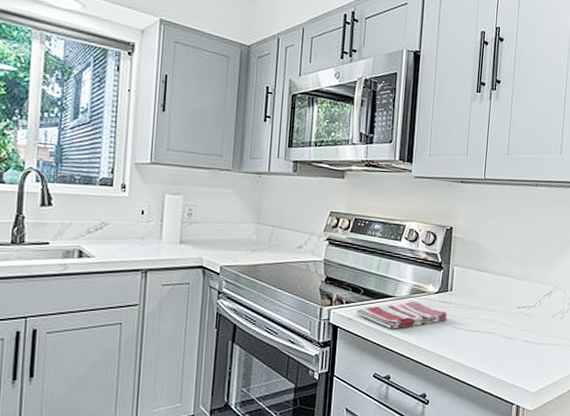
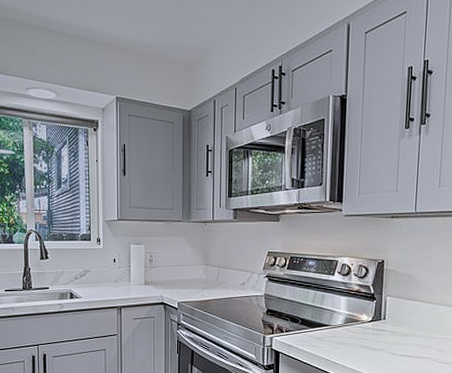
dish towel: present [356,302,447,329] -> none [295,330,381,354]

